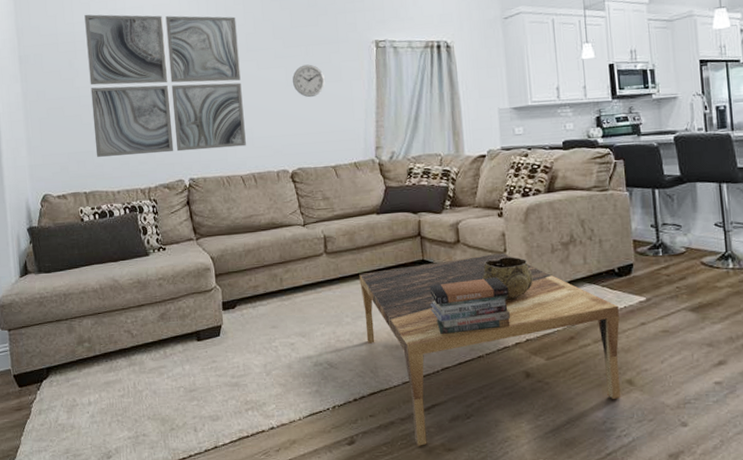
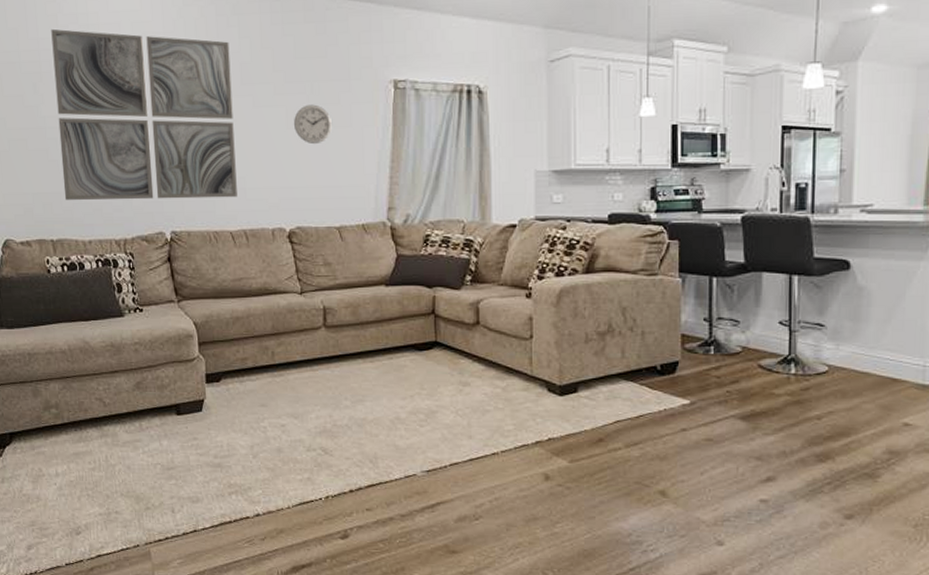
coffee table: present [359,252,620,446] -> none [362,339,657,546]
book stack: present [429,277,511,335] -> none [441,366,533,427]
decorative bowl: present [482,257,533,300] -> none [503,344,561,393]

